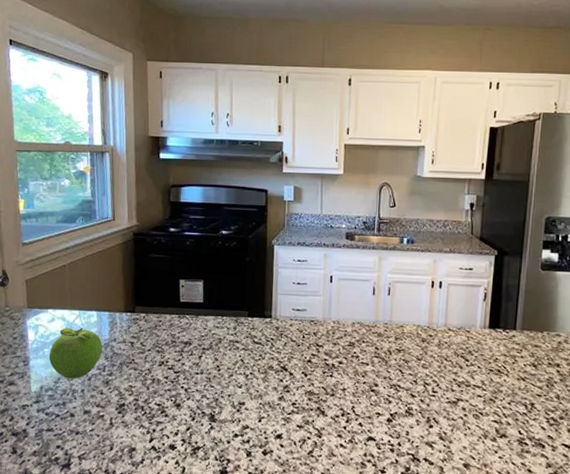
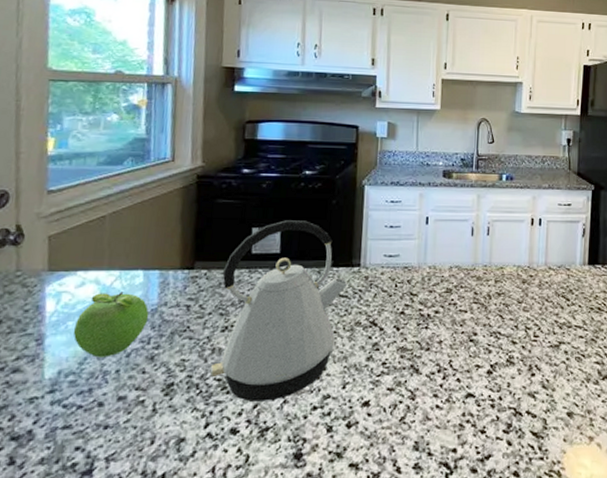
kettle: none [151,274,262,426] -> present [209,220,348,402]

